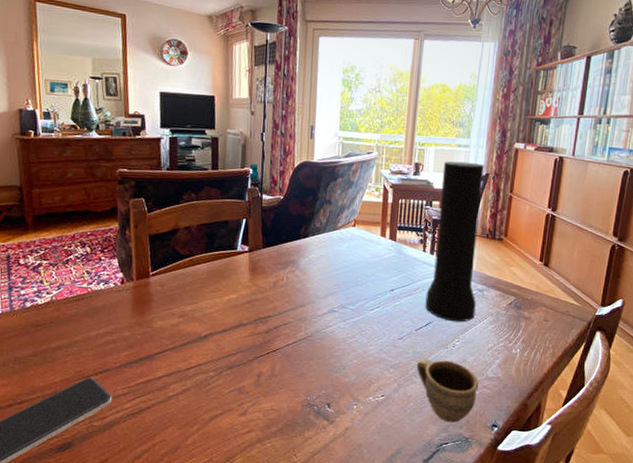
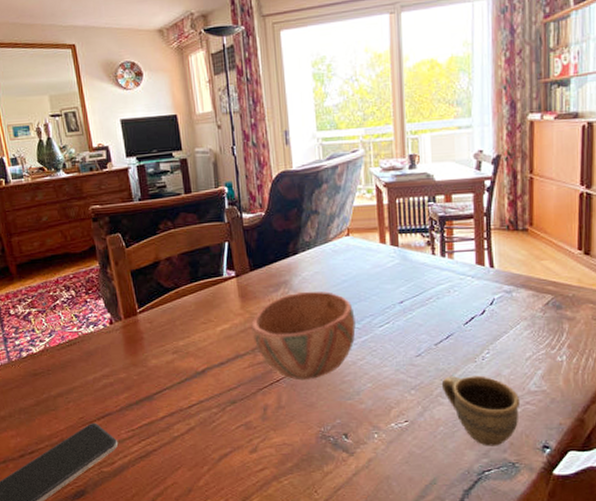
bowl: none [256,272,351,353] -> present [251,291,356,381]
vase: present [425,161,485,322] -> none [442,144,505,331]

